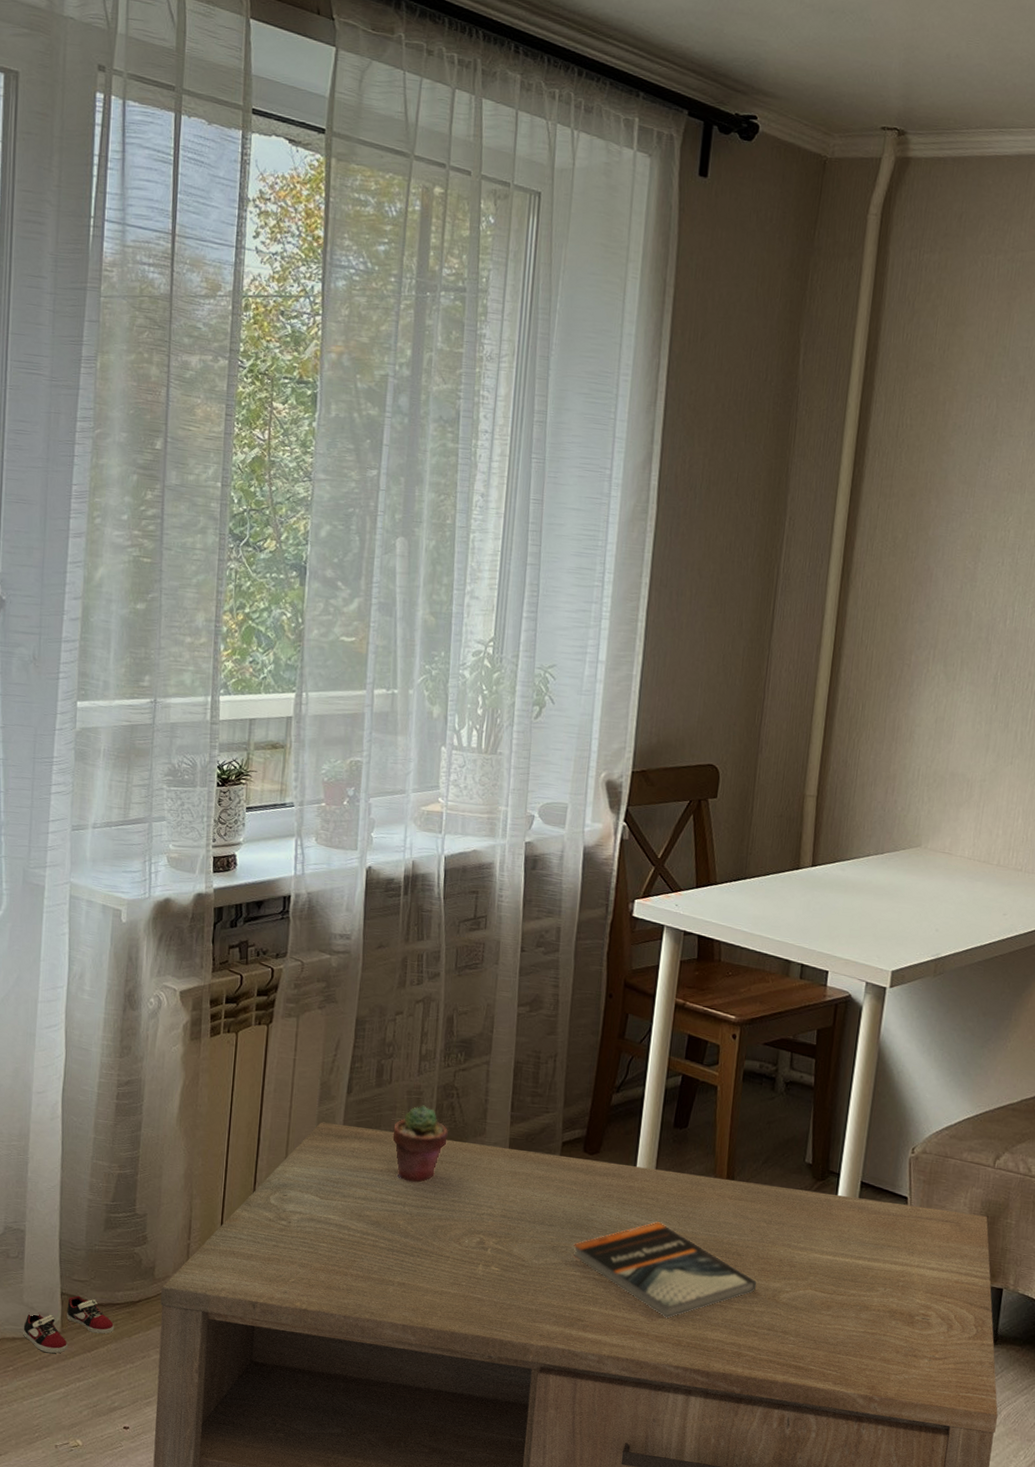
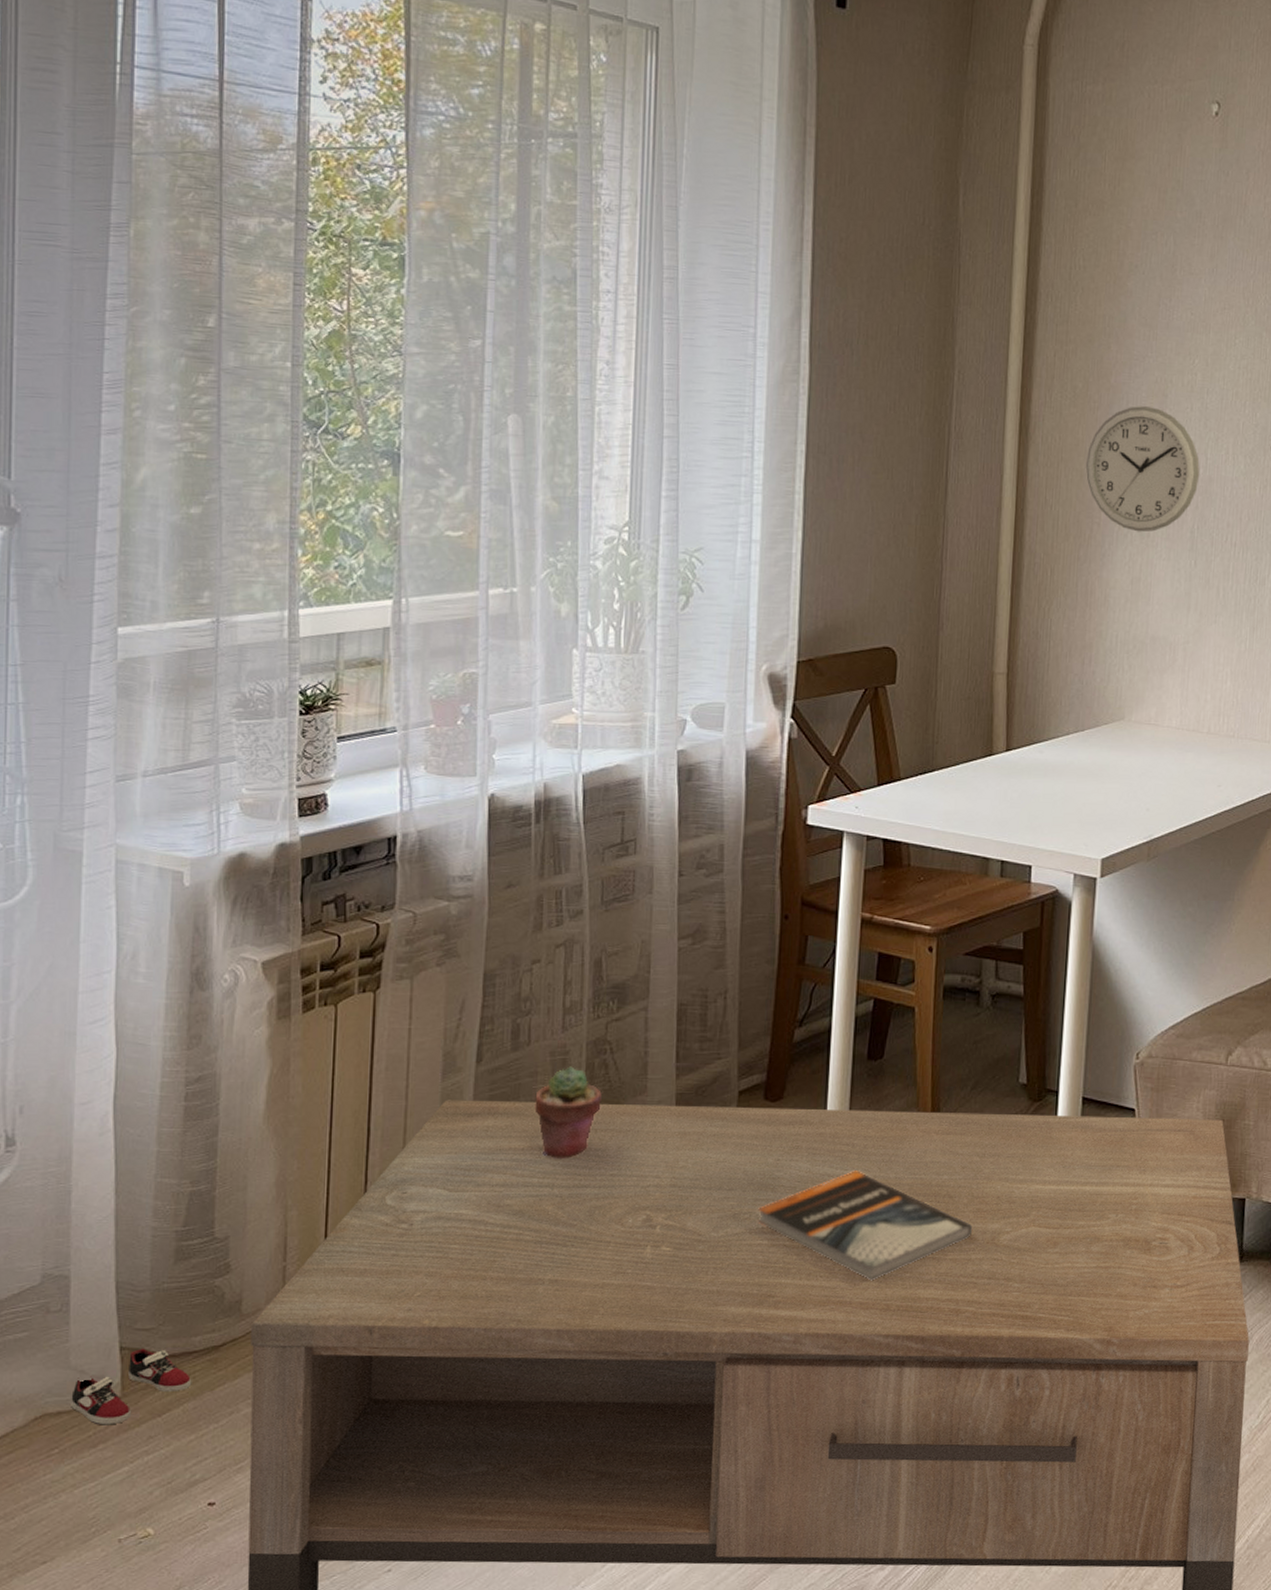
wall clock: none [900,558,1007,676] -> present [1085,406,1200,532]

